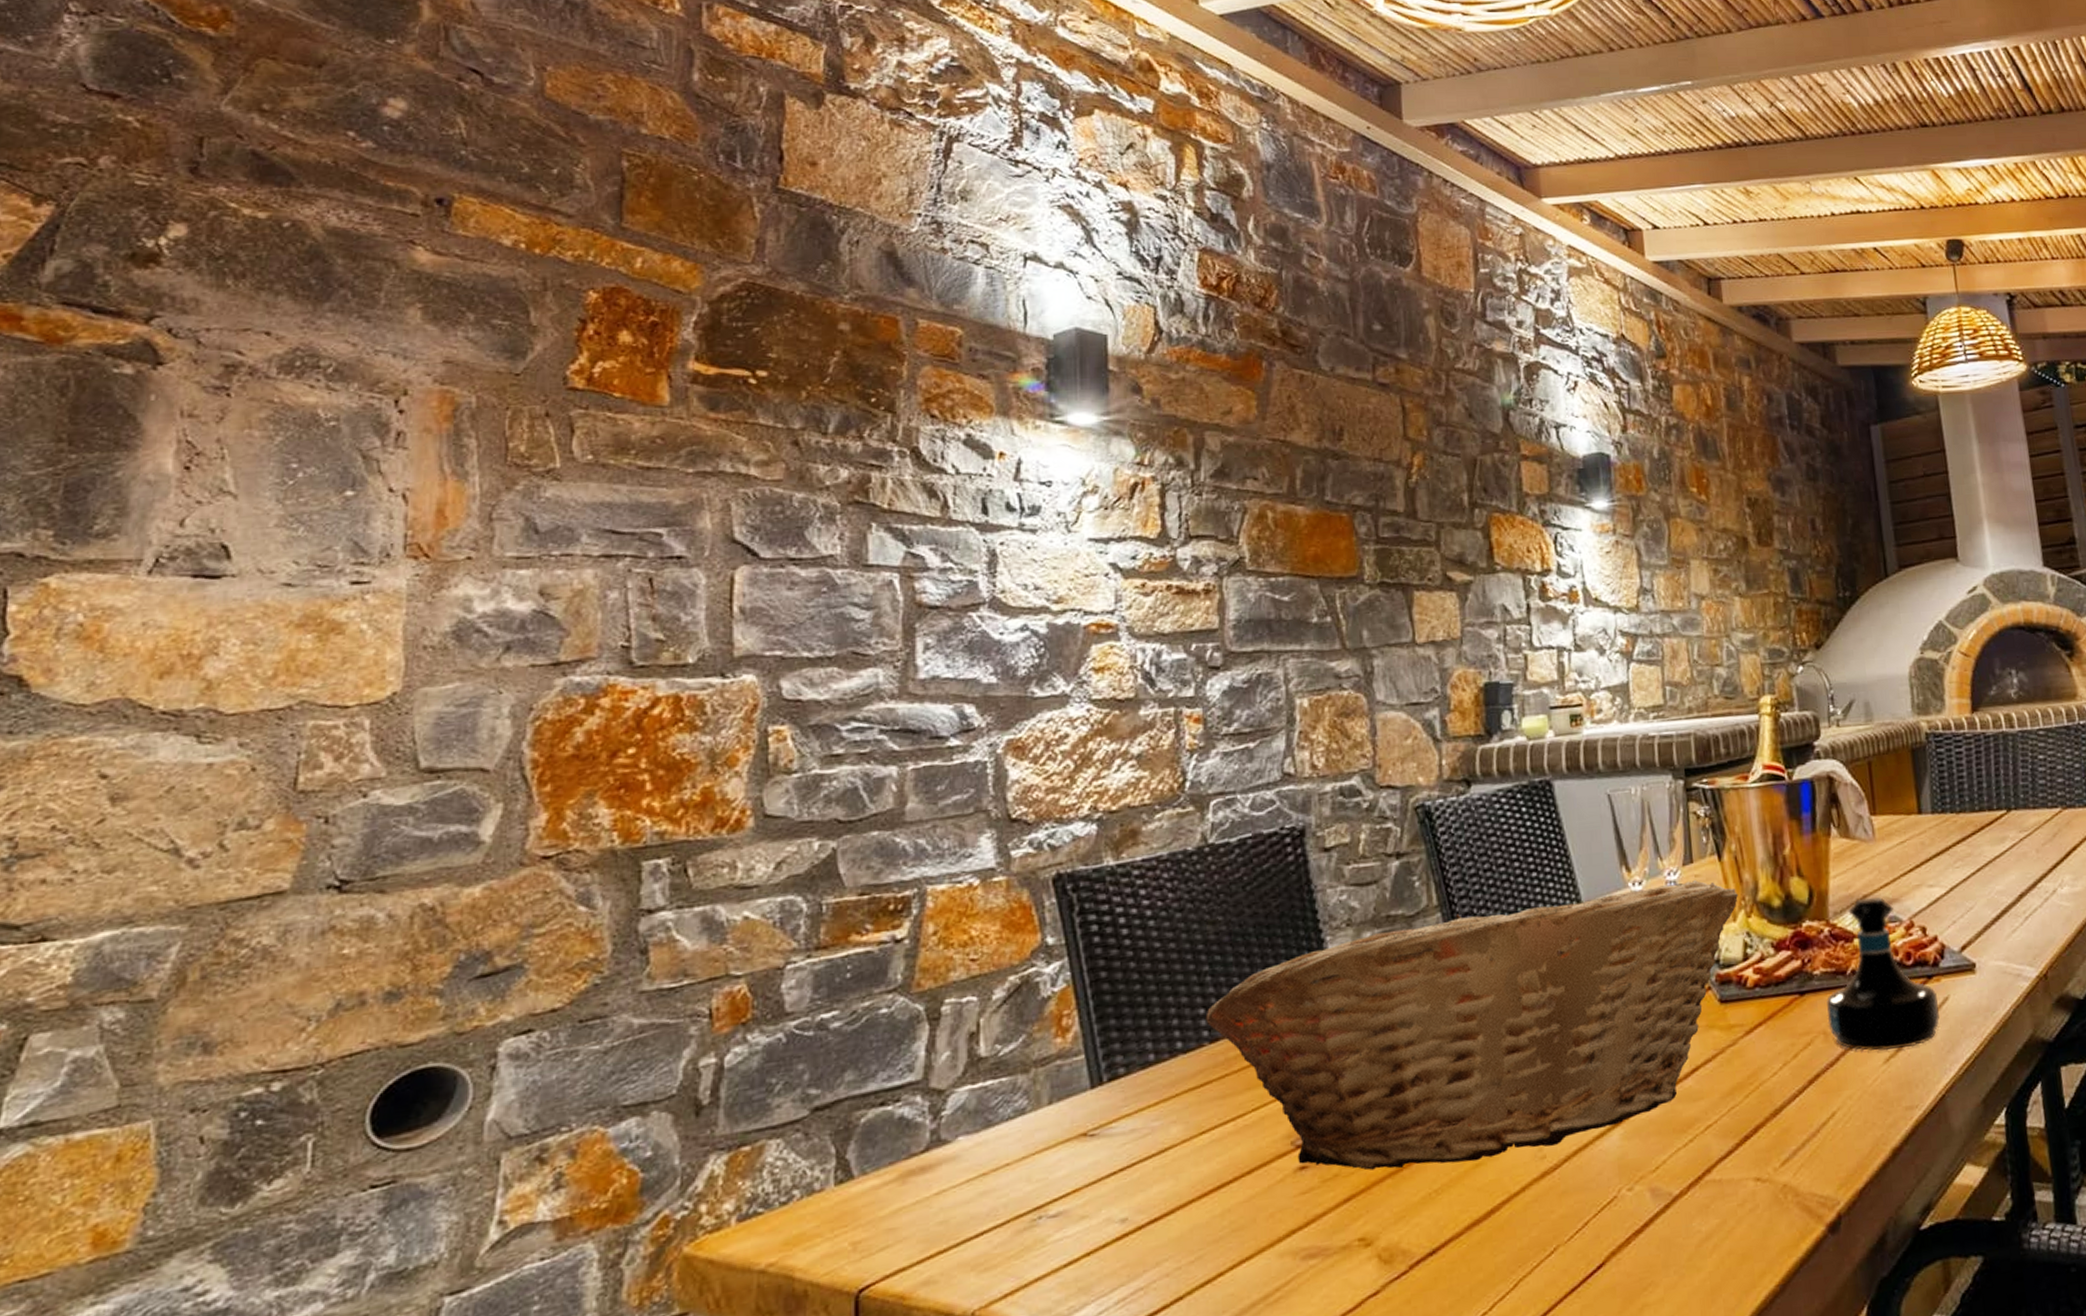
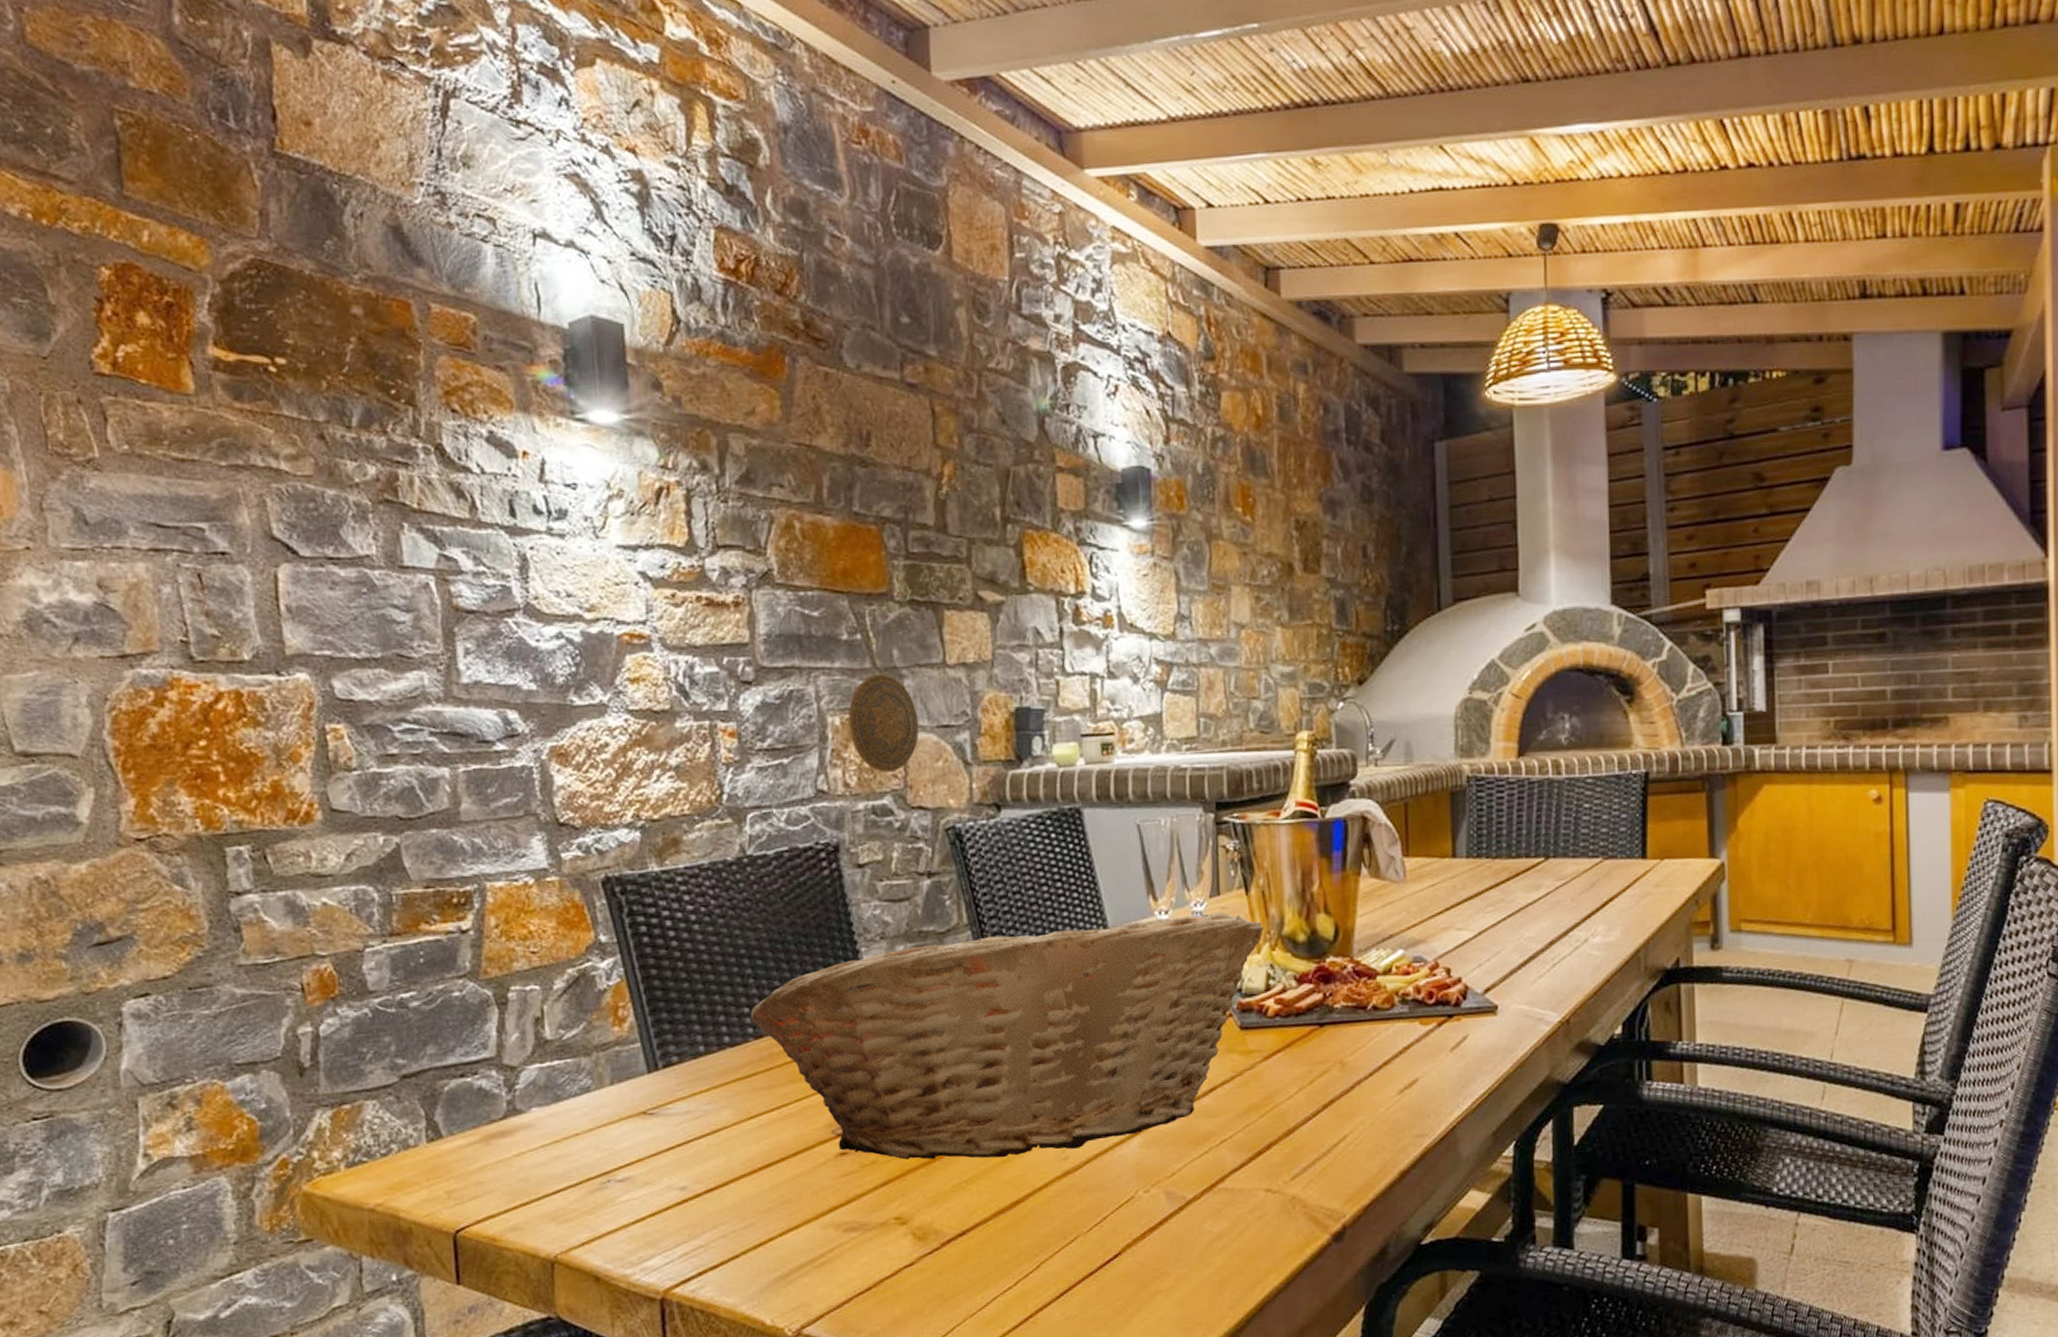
decorative plate: none [1316,654,1389,753] -> present [848,673,920,772]
tequila bottle: present [1826,896,1940,1051] -> none [1345,936,1457,1083]

